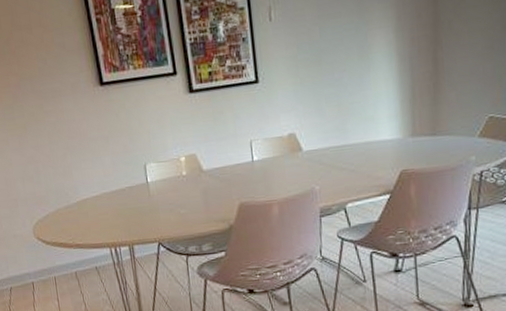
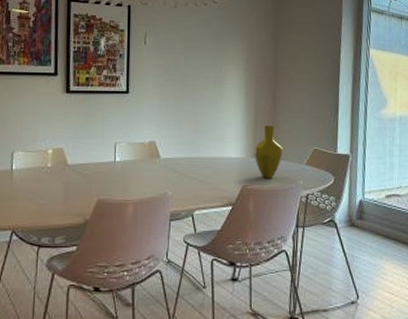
vase: none [412,95,450,159] -> present [254,126,284,178]

